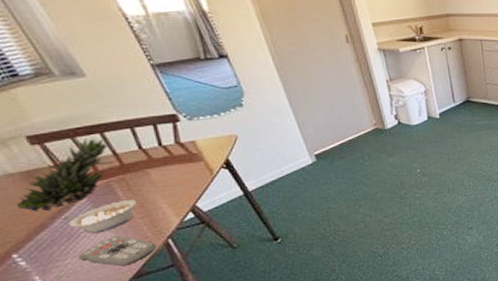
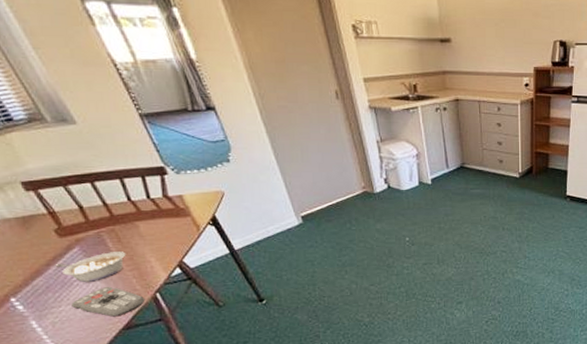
succulent plant: present [17,138,117,212] -> none [14,187,107,257]

